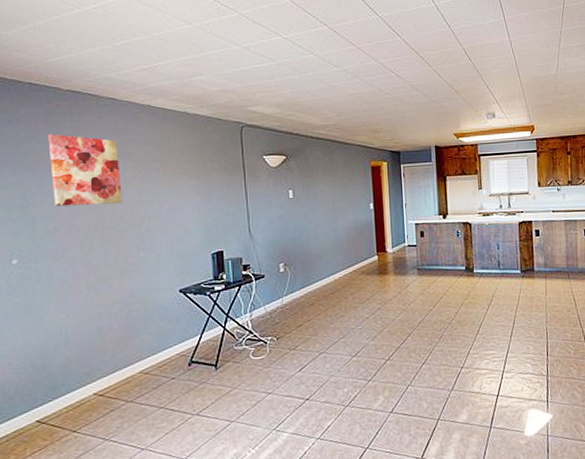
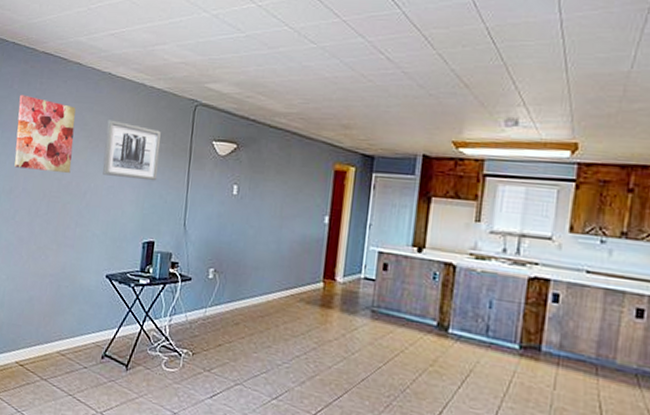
wall art: none [154,148,215,200] -> present [102,119,161,181]

